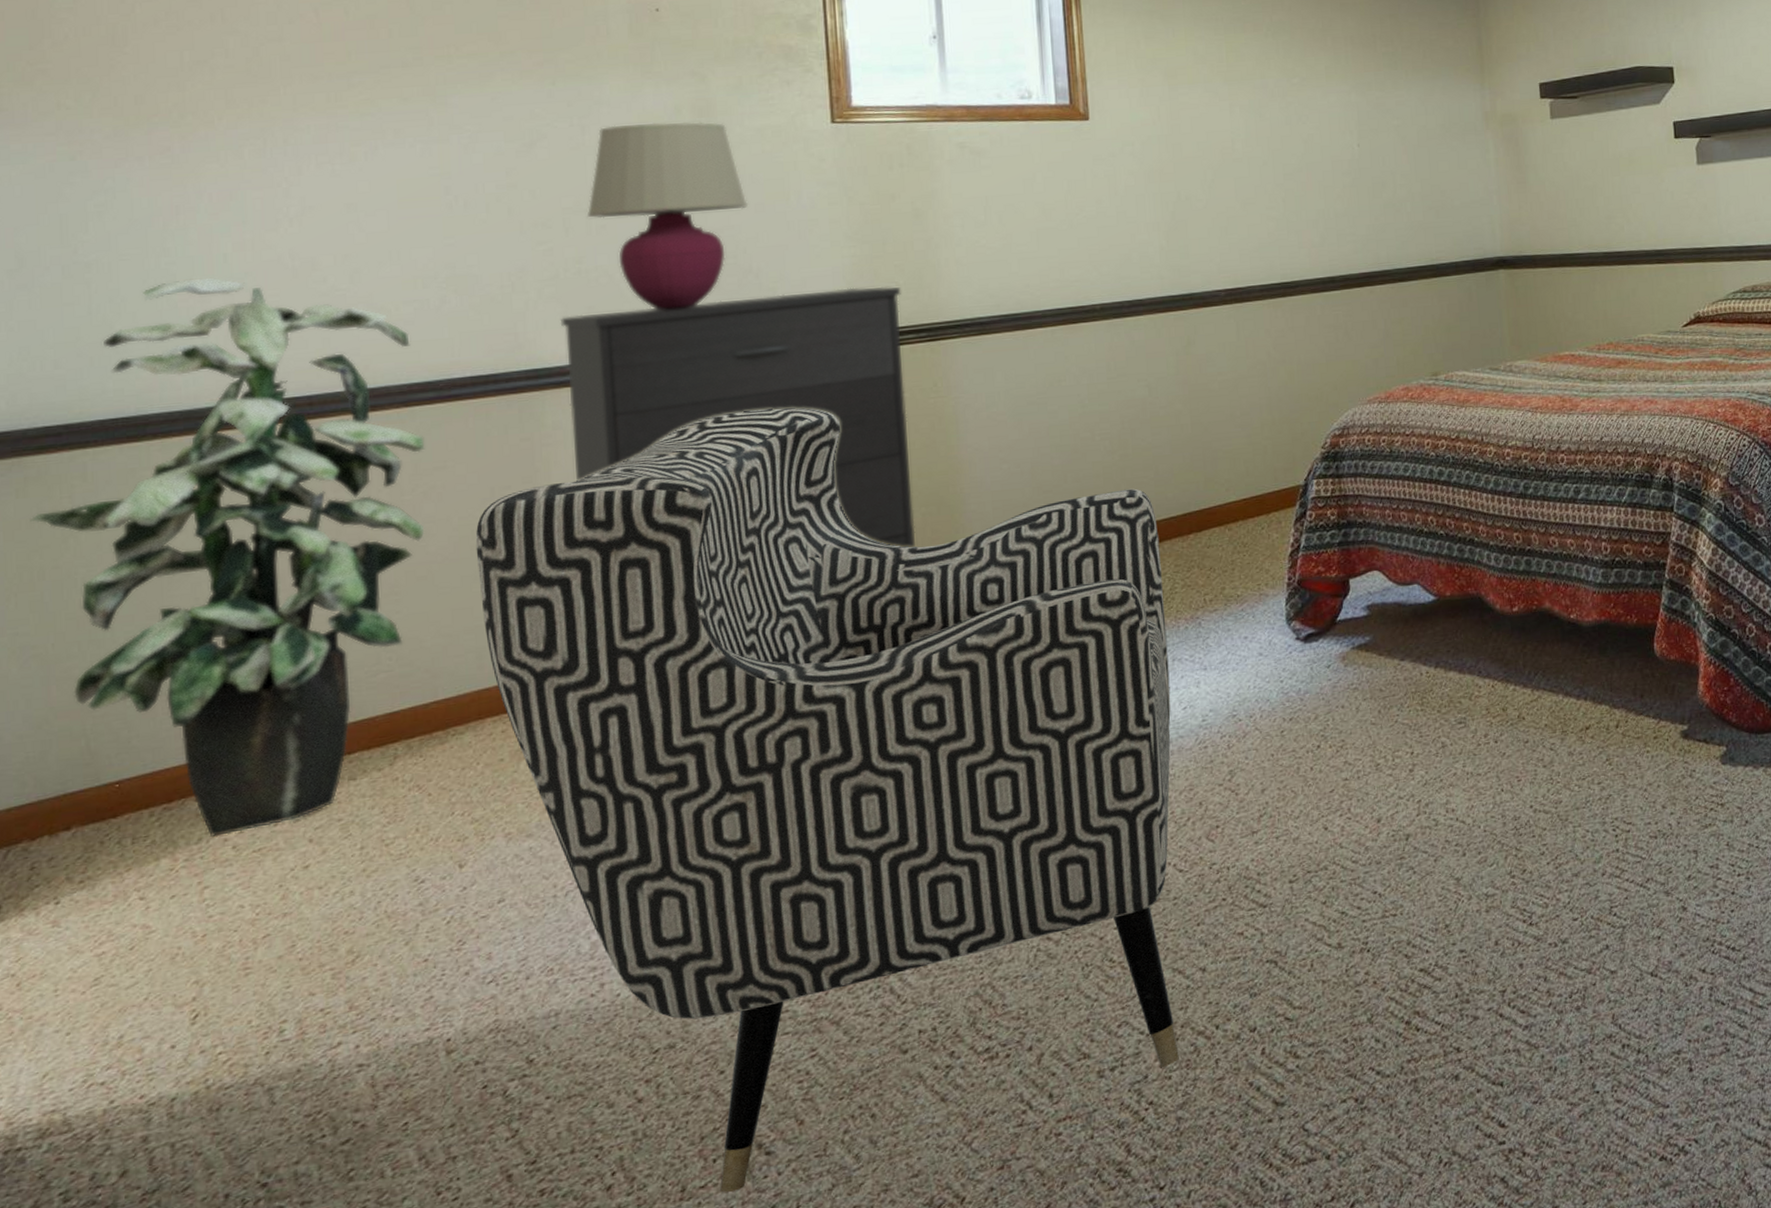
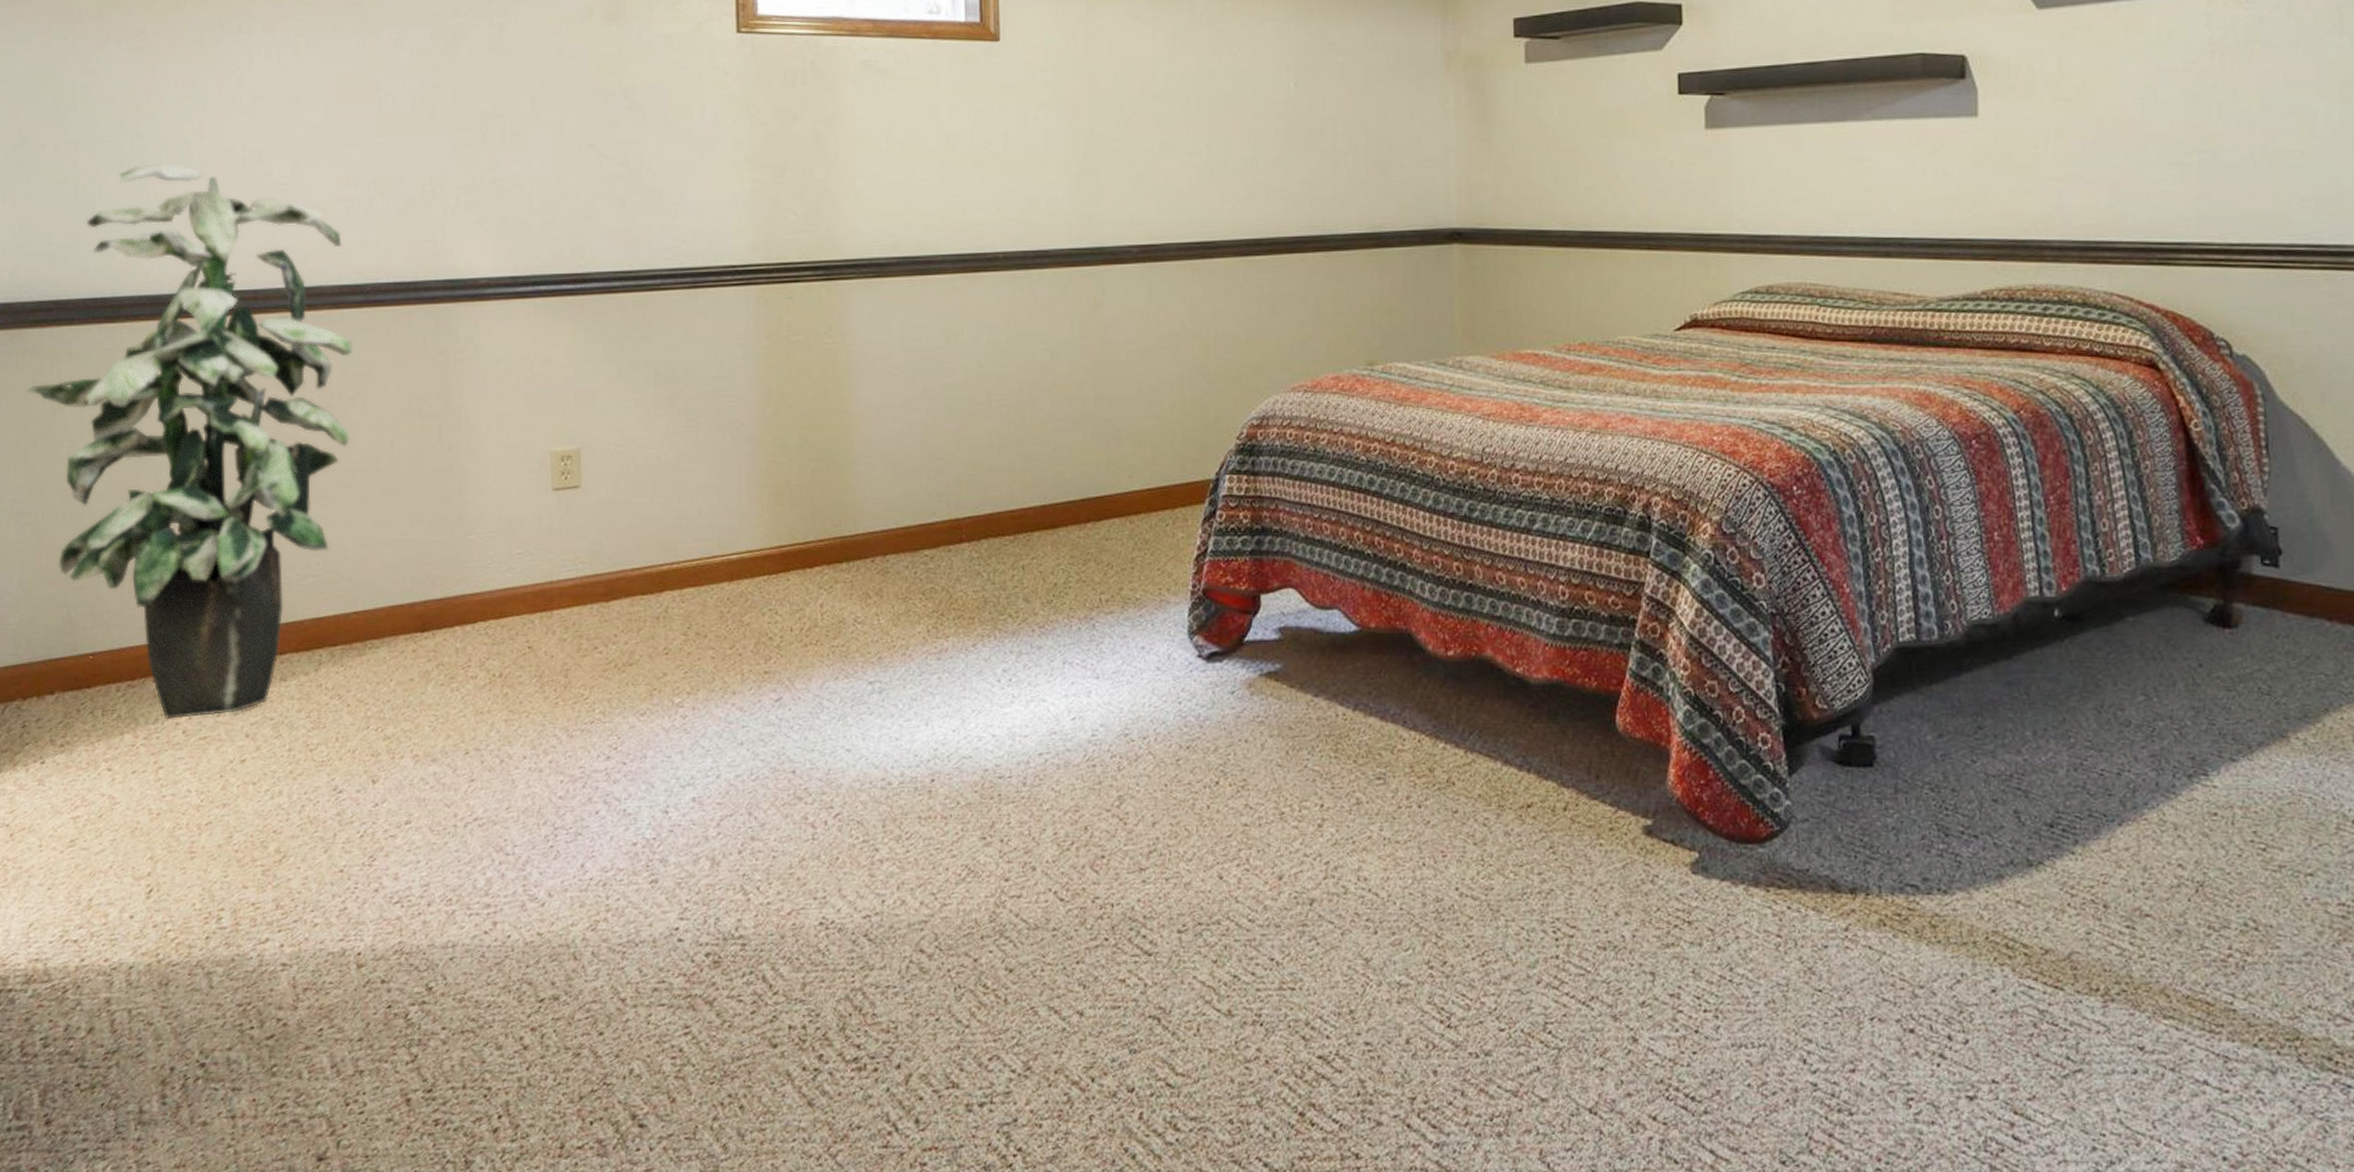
armchair: present [475,407,1179,1193] -> none [394,341,1059,1158]
dresser: present [561,286,916,548] -> none [476,215,805,506]
table lamp: present [587,122,749,310] -> none [502,24,654,227]

